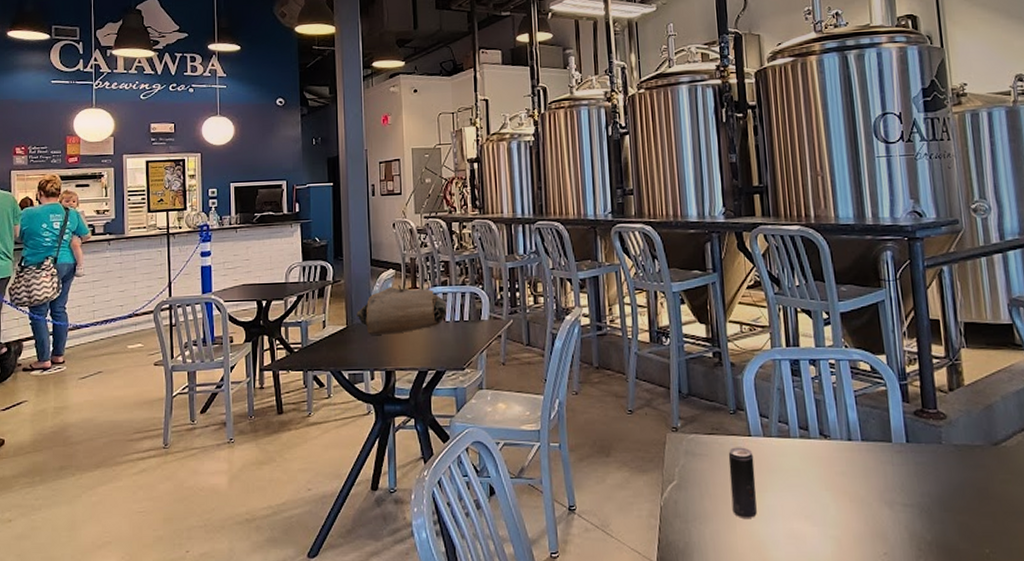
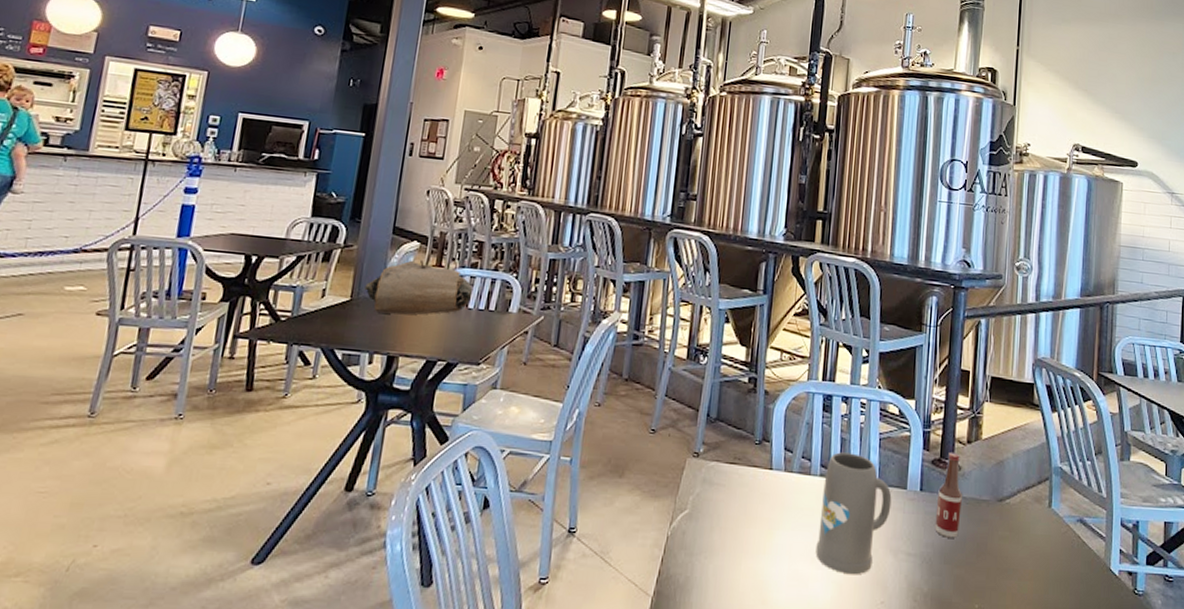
beer can: present [728,447,757,518] -> none [740,479,771,556]
beer mug: none [805,413,879,529] -> present [815,452,892,575]
root beer: none [925,401,955,486] -> present [935,451,963,538]

